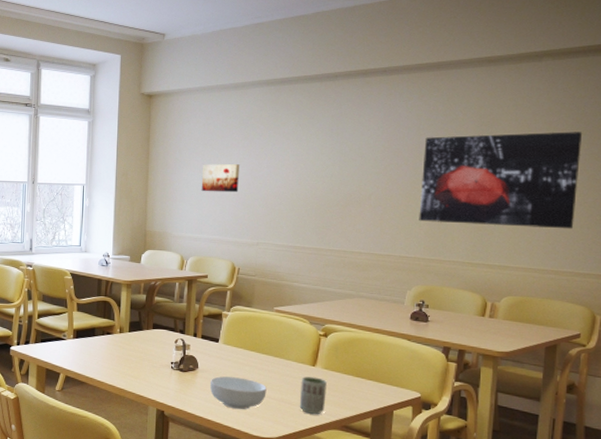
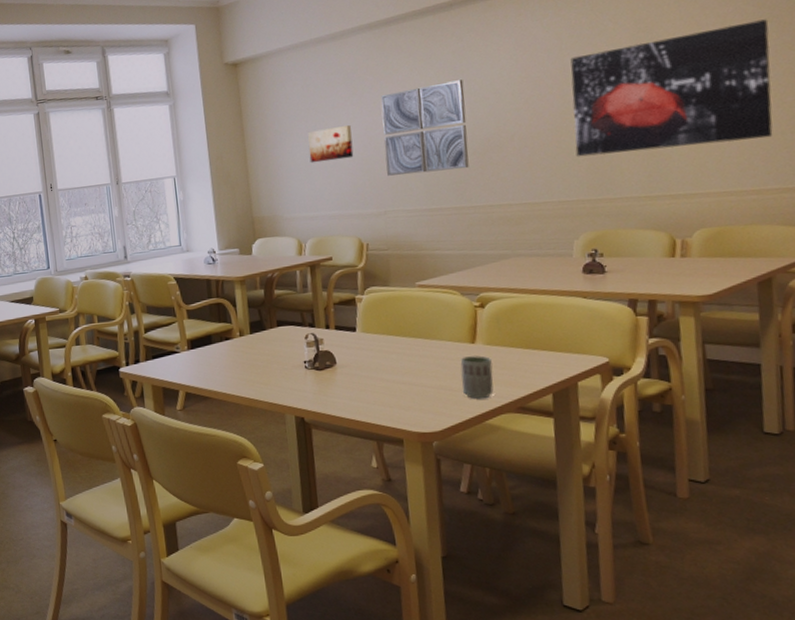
cereal bowl: present [209,376,267,409] -> none [352,368,421,404]
wall art: none [264,140,337,217] -> present [381,79,469,176]

